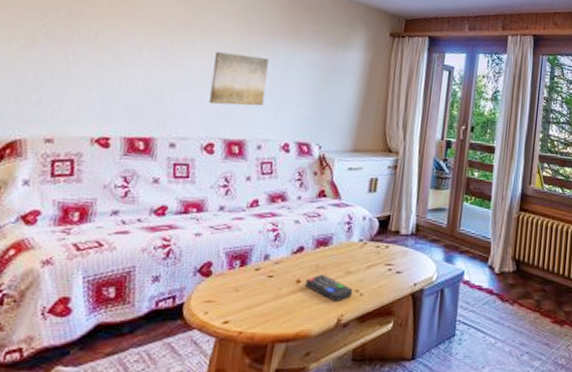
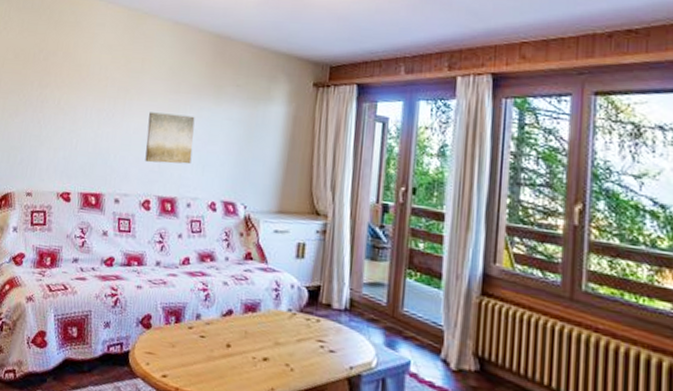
remote control: present [305,275,353,303] -> none [235,341,283,374]

